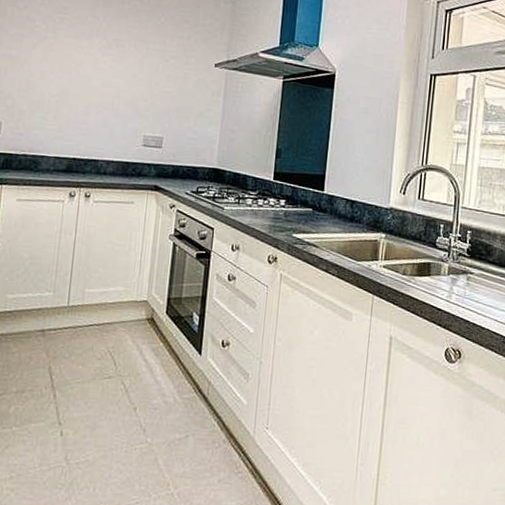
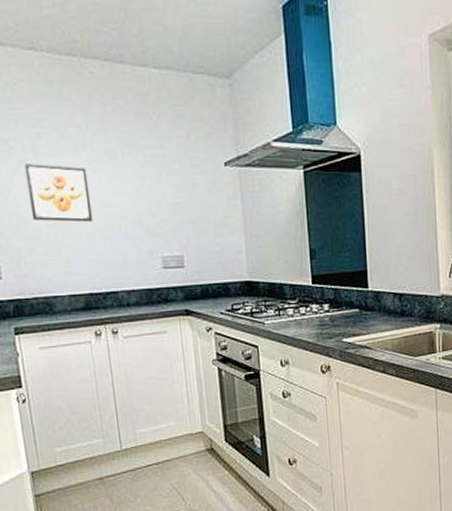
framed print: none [39,41,96,97] -> present [24,163,93,223]

